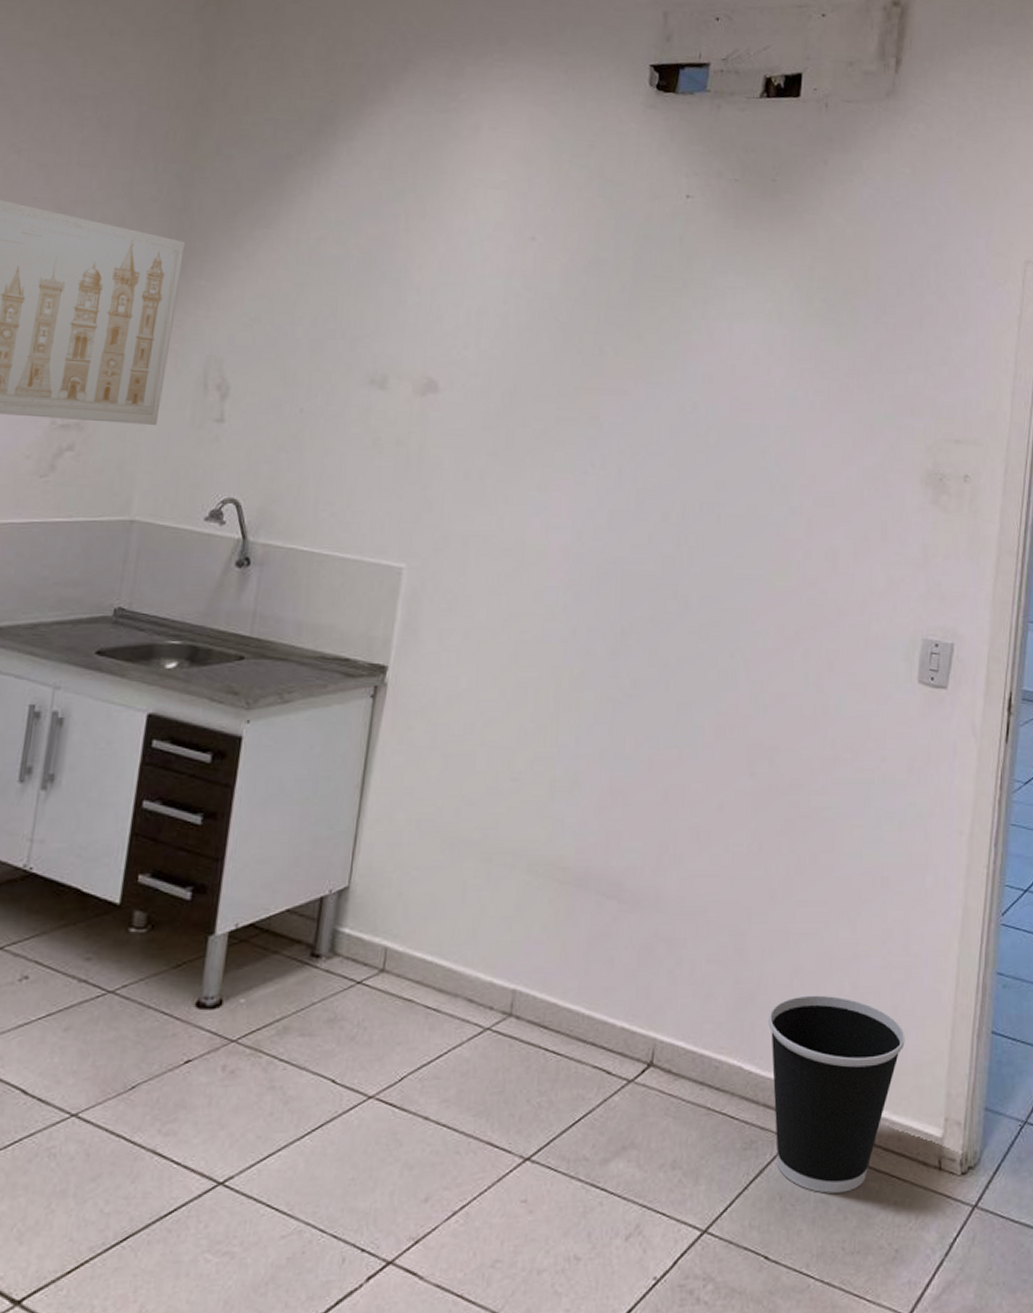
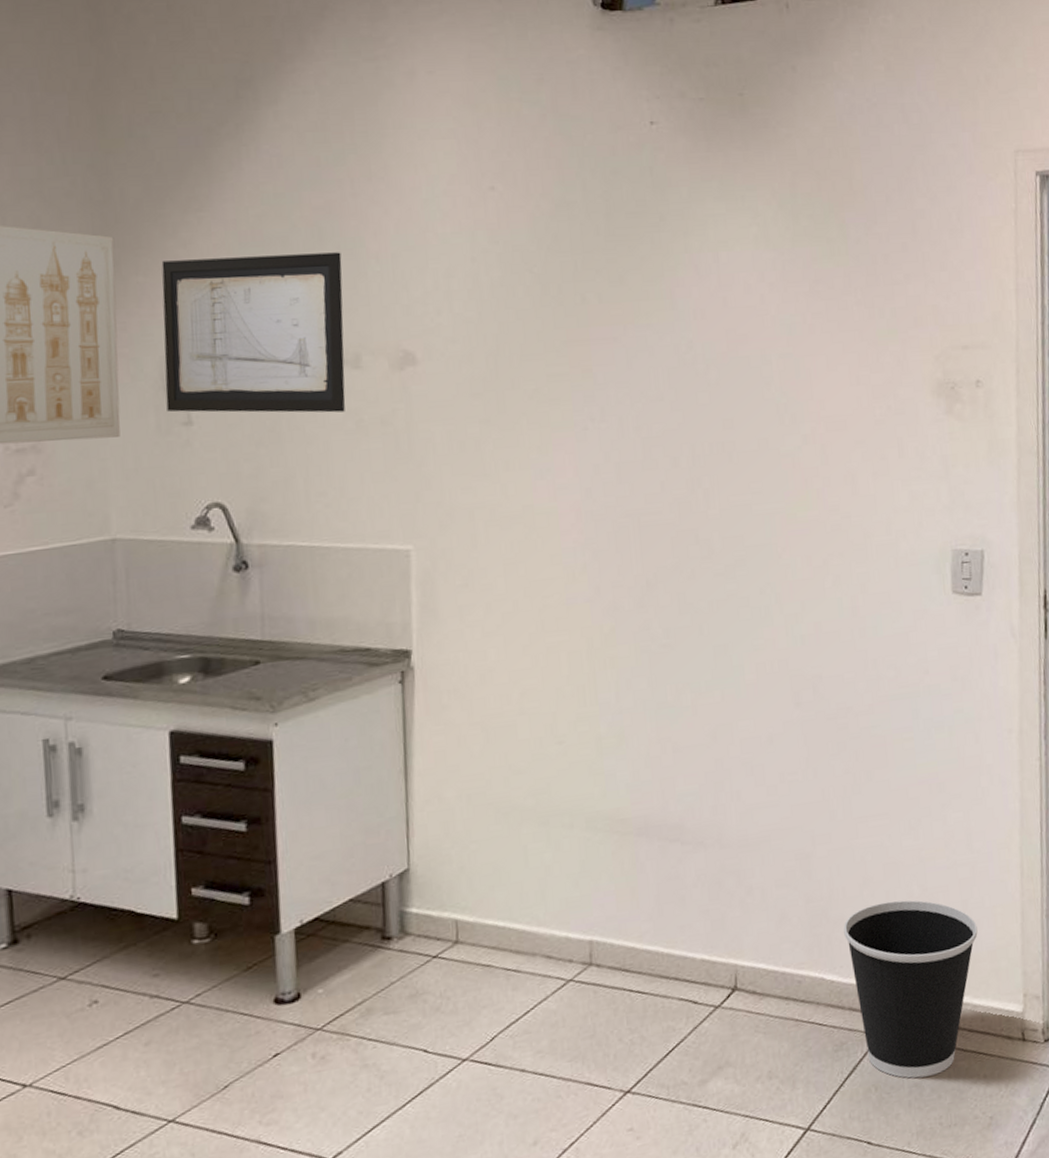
wall art: none [203,269,386,428] -> present [161,252,346,413]

